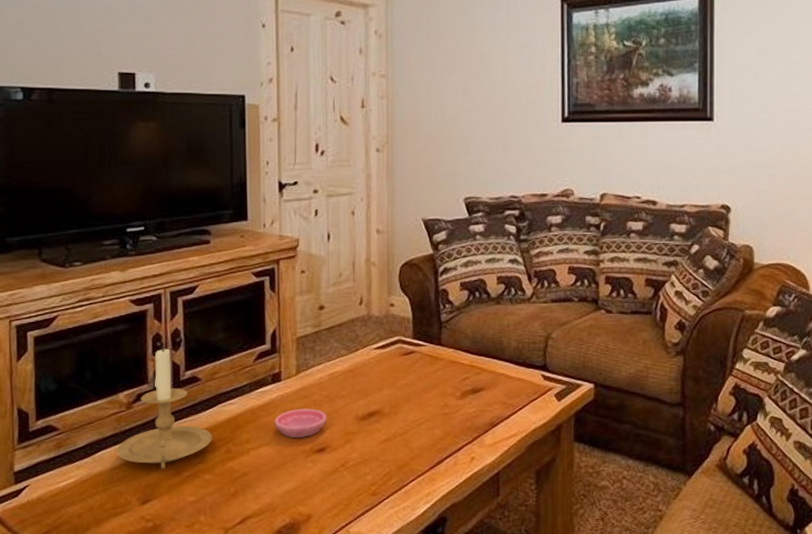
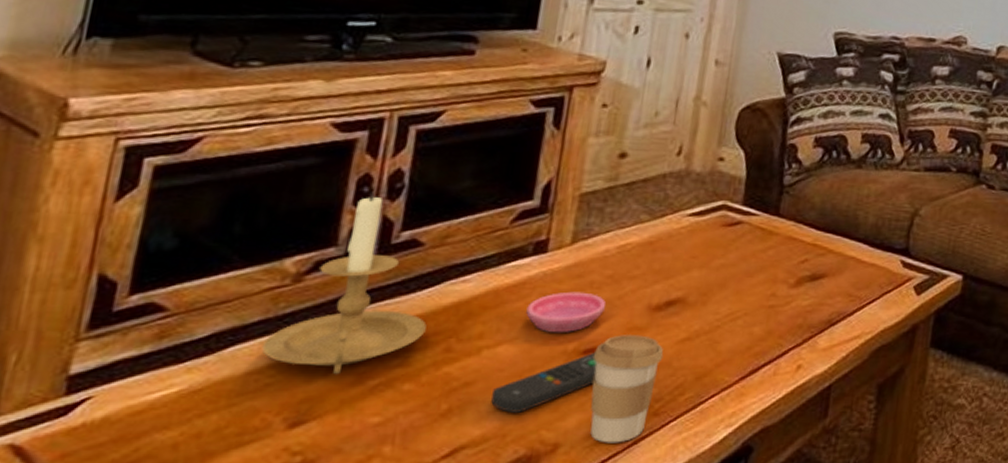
remote control: none [262,450,328,494] -> present [491,352,597,413]
coffee cup: none [324,438,373,515] -> present [590,335,664,443]

